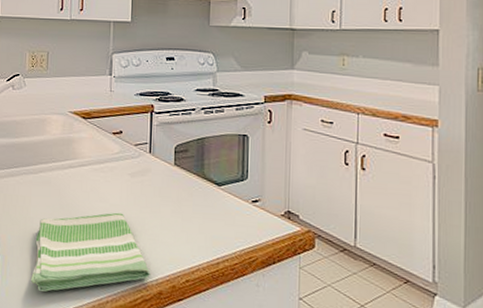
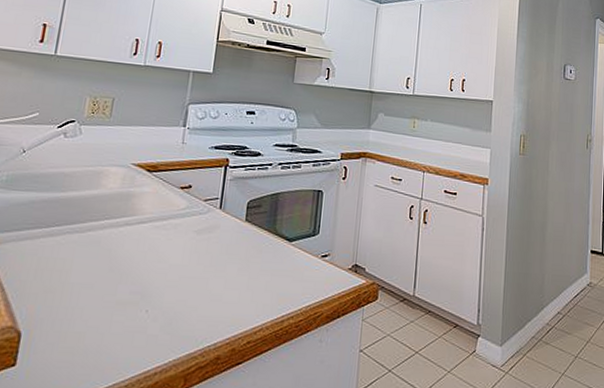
dish towel: present [31,212,150,292] -> none [61,273,209,370]

